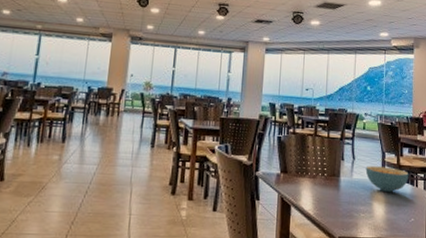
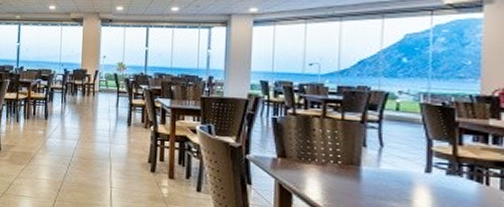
cereal bowl: present [365,166,409,193] -> none [400,155,474,190]

